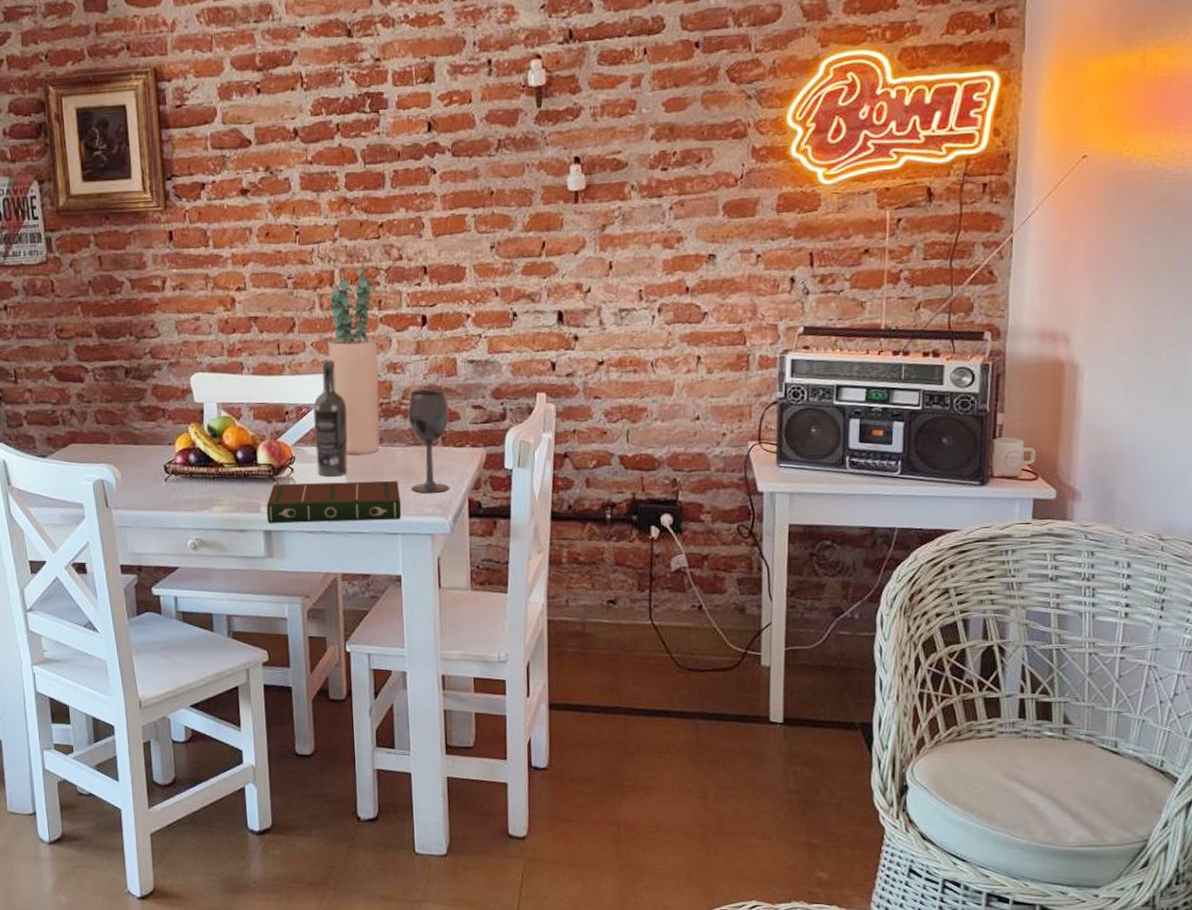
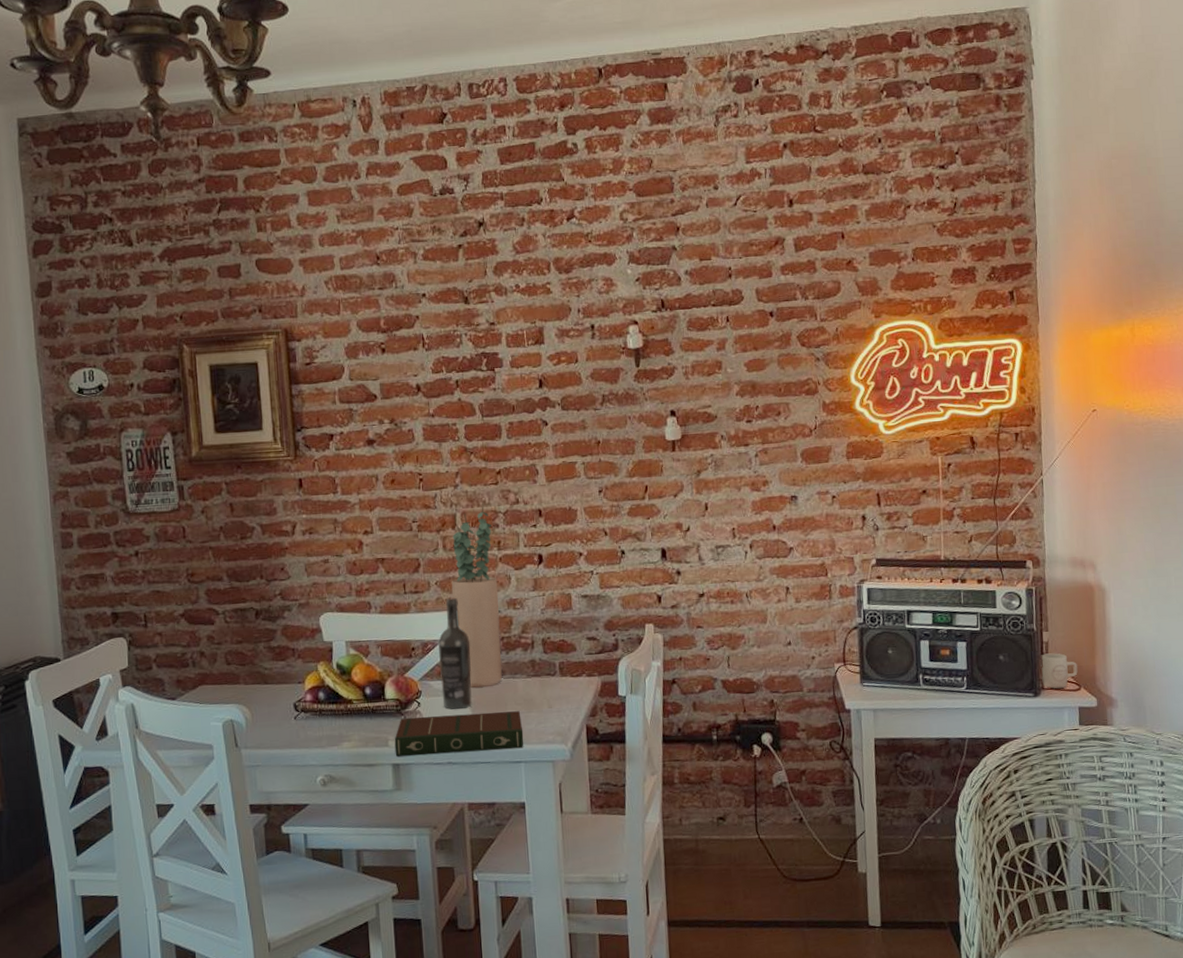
wine glass: present [407,389,450,493] -> none [527,622,568,722]

